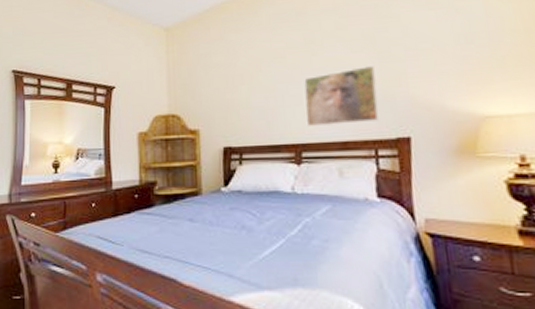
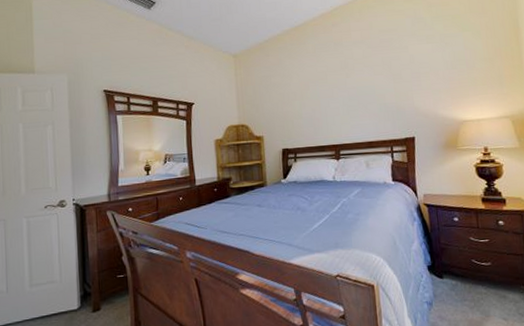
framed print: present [304,66,379,126] -> none [341,85,394,131]

